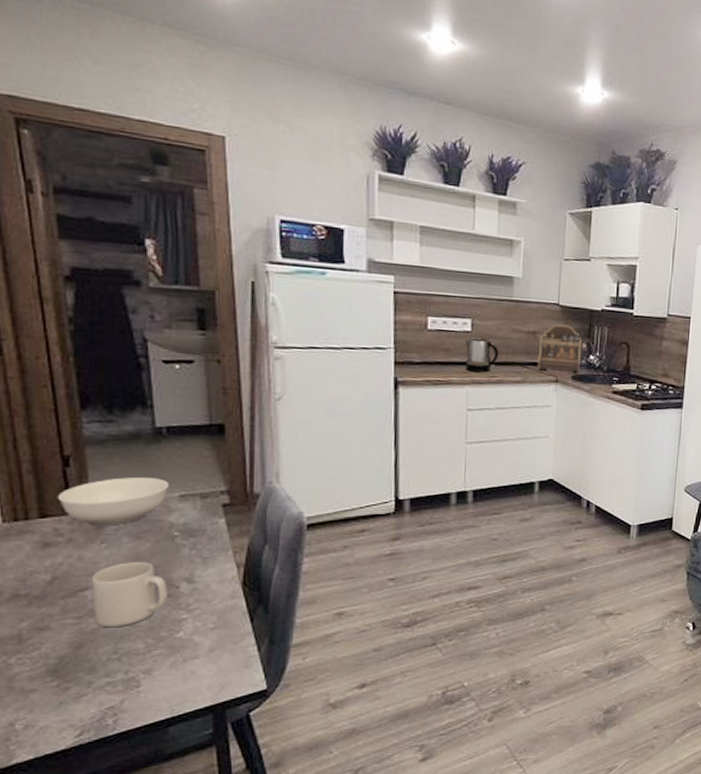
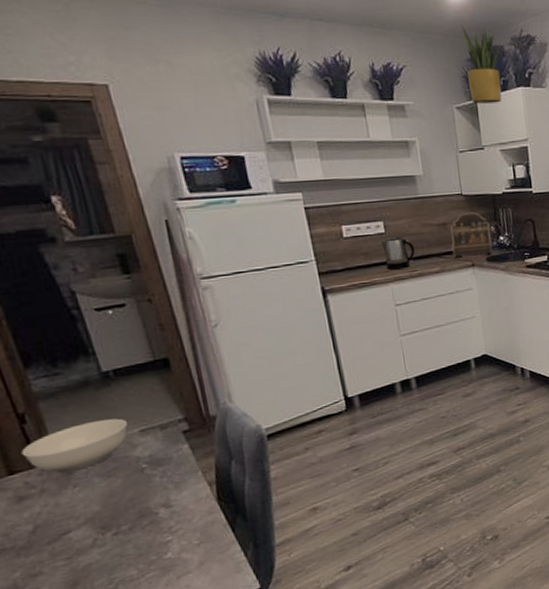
mug: present [92,562,167,628] -> none [72,496,149,563]
planter: none [586,129,628,215] -> present [460,25,502,104]

